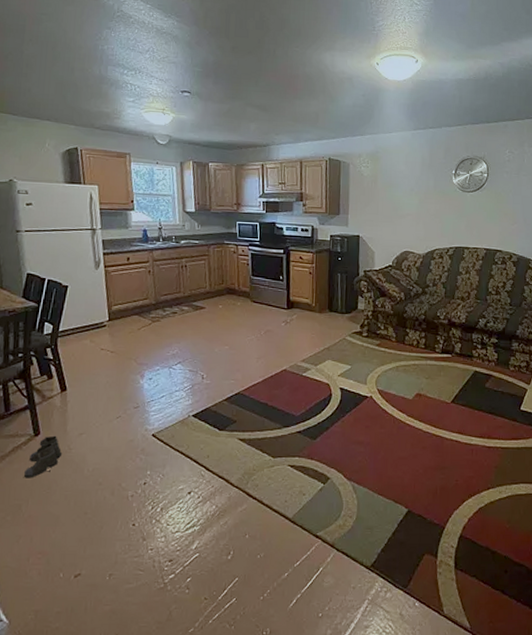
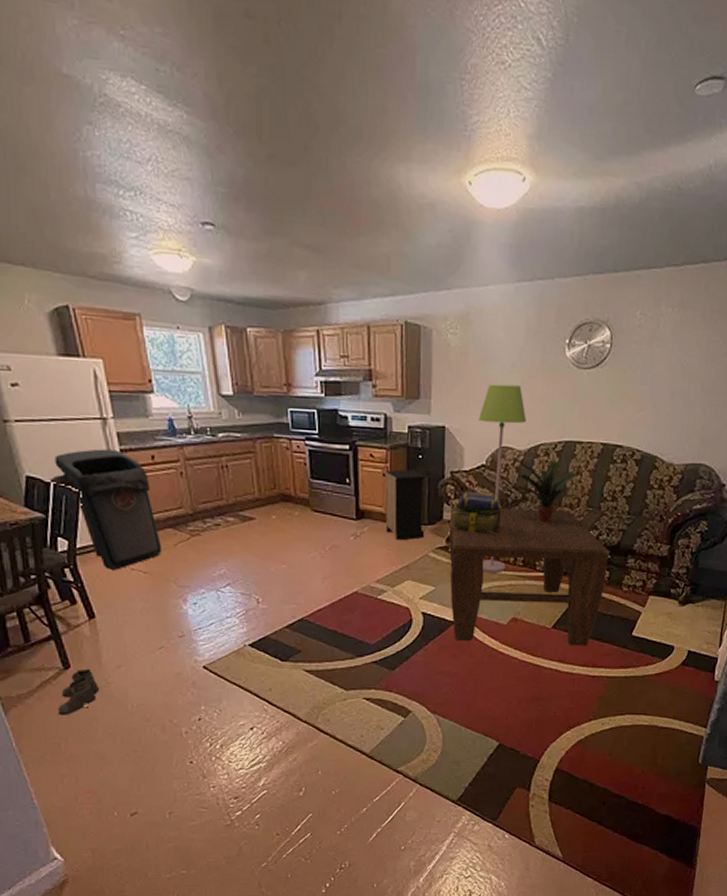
trash can: none [45,252,128,350] -> present [49,449,163,570]
nightstand: none [310,269,345,327] -> present [385,469,427,541]
coffee table: none [363,299,497,419] -> present [449,507,610,646]
stack of books: none [365,286,407,321] -> present [452,491,503,534]
floor lamp: none [386,203,424,354] -> present [479,384,526,573]
potted plant: none [413,260,467,312] -> present [512,457,577,523]

